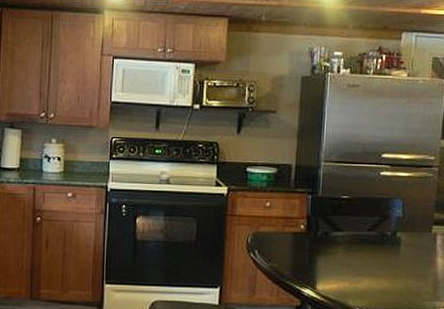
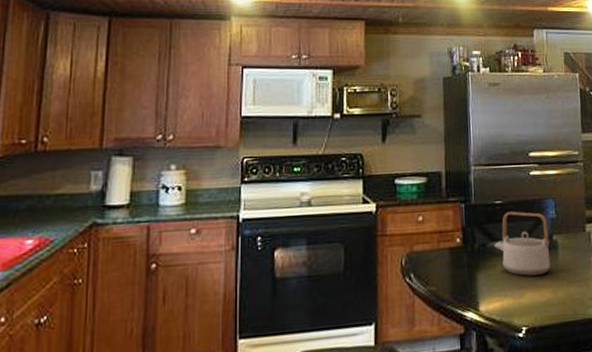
teapot: none [337,206,393,266] -> present [494,211,551,276]

